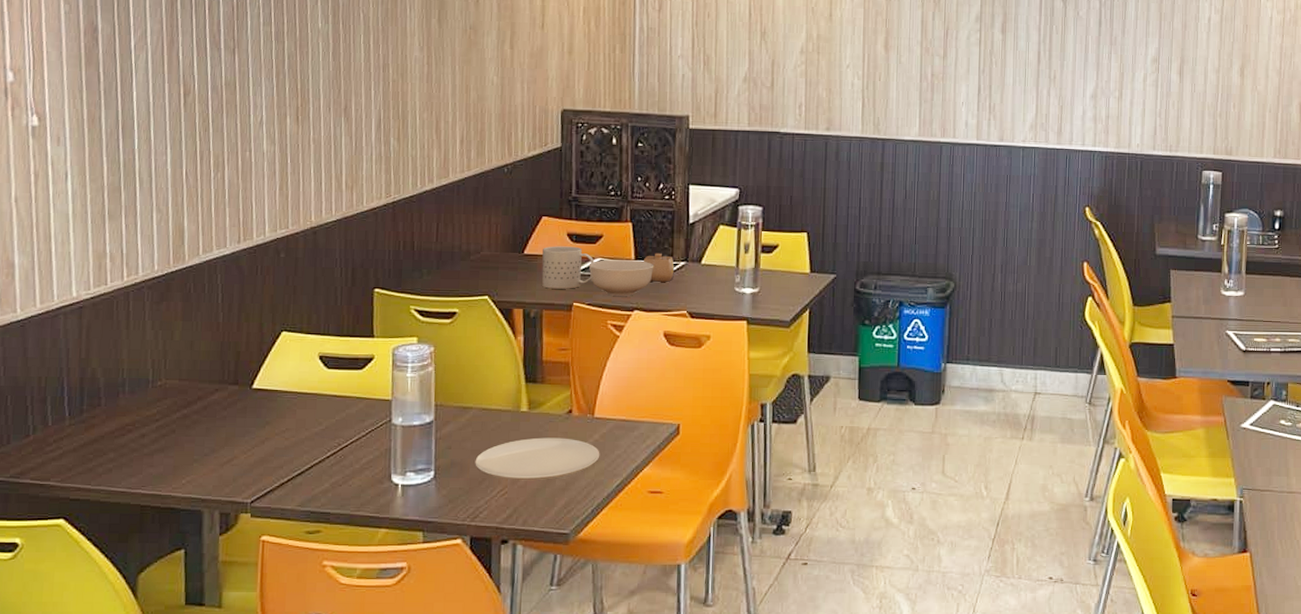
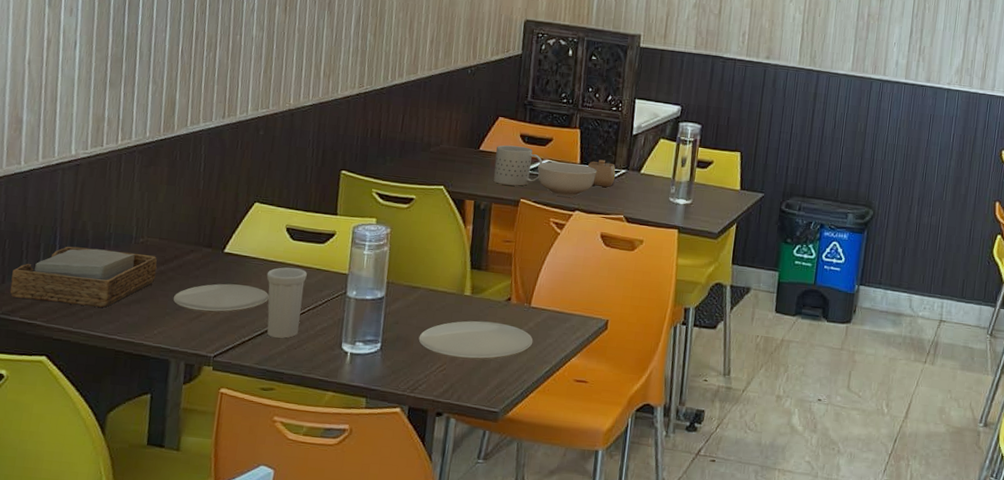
napkin holder: none [16,397,179,460] -> present [9,246,157,308]
plate: none [200,422,306,455] -> present [173,283,269,313]
cup: none [301,398,346,475] -> present [266,267,307,338]

